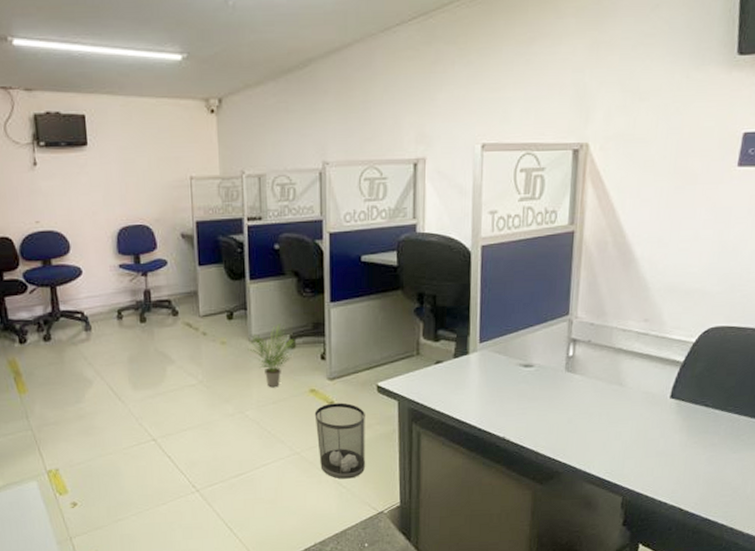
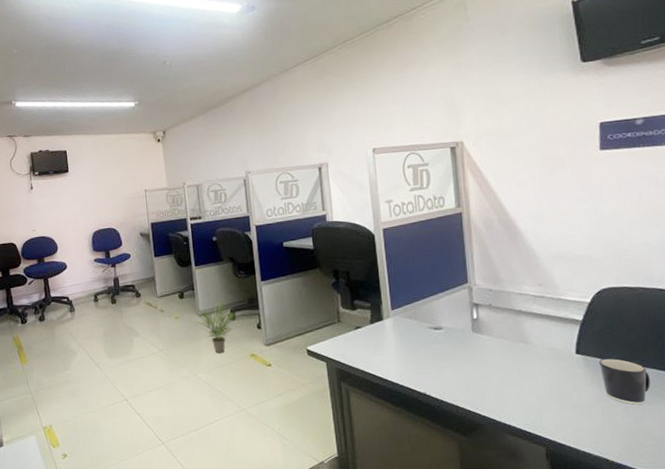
waste bin: present [314,402,365,479] -> none [256,365,303,433]
mug: none [691,403,740,453] -> present [598,358,650,405]

